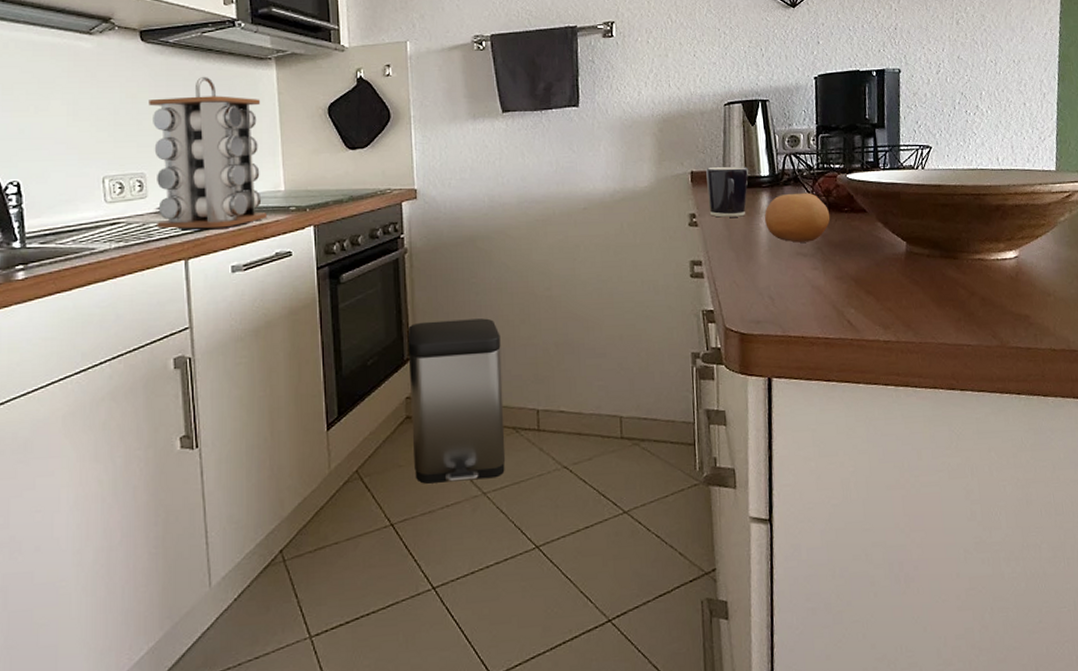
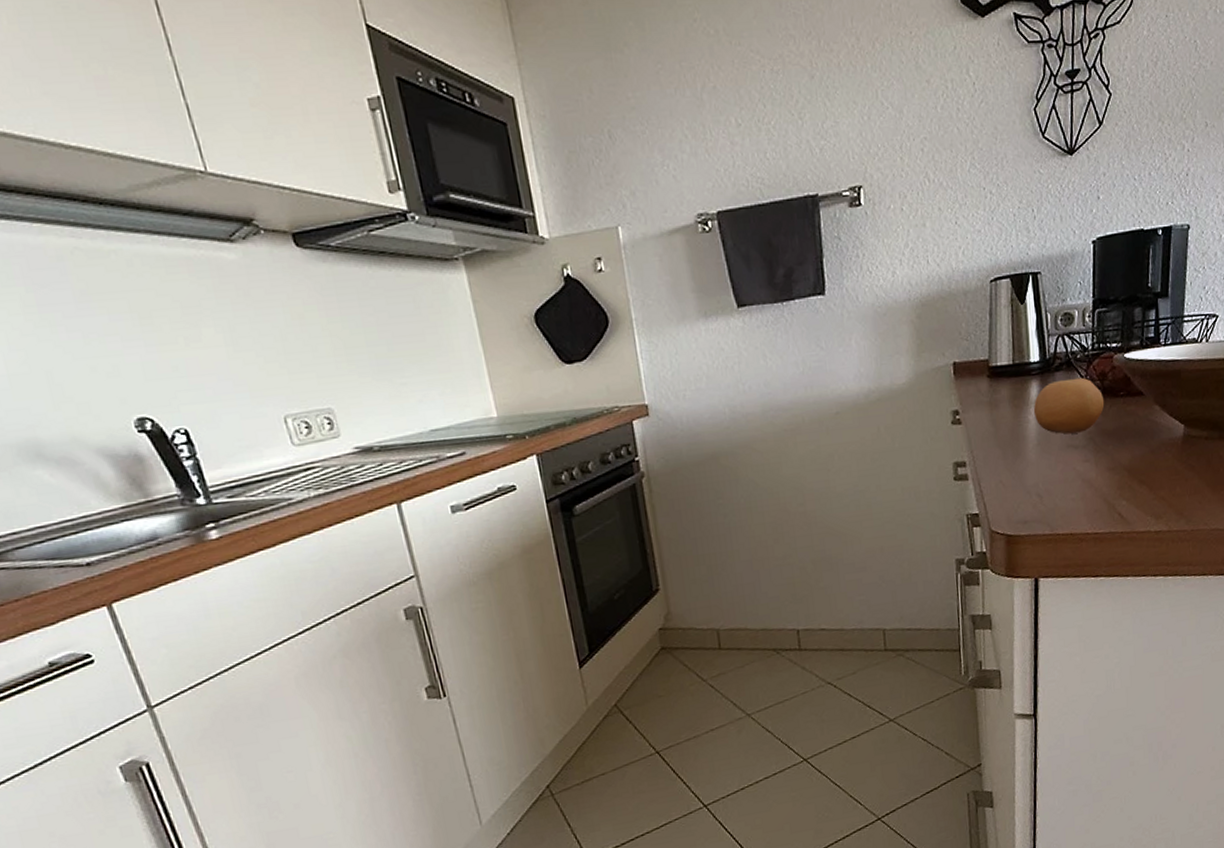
spice rack: present [149,76,268,231] -> none [319,286,483,471]
pedal bin: present [407,318,506,484] -> none [654,540,768,711]
mug: present [706,166,749,218] -> none [970,352,1018,413]

